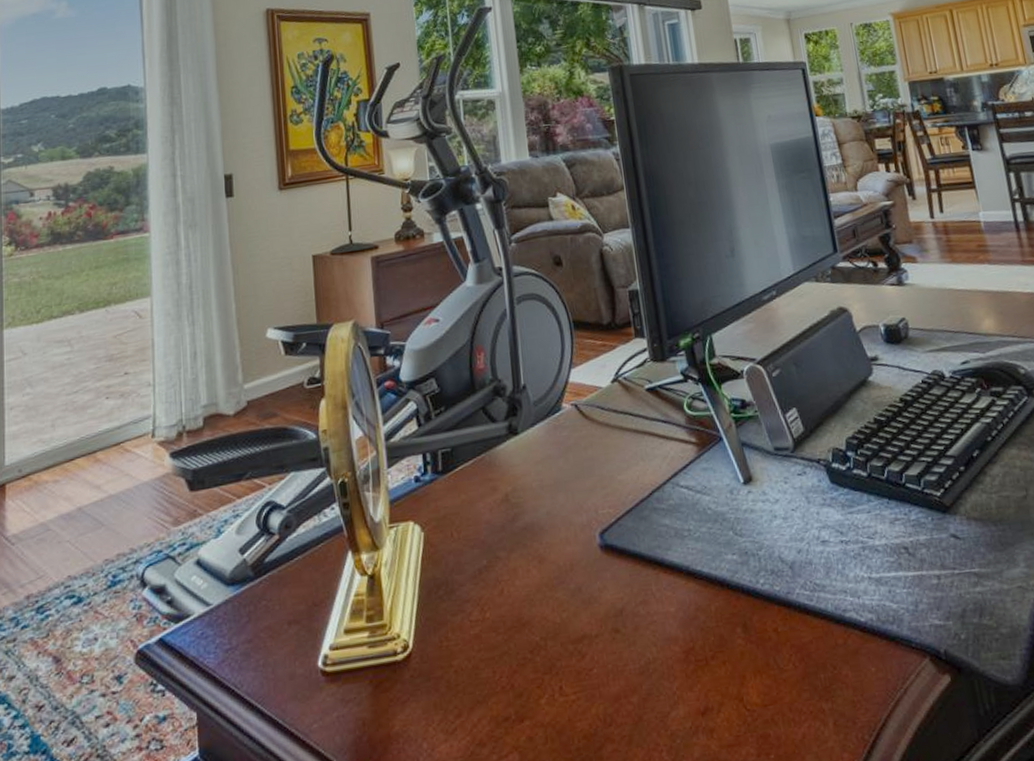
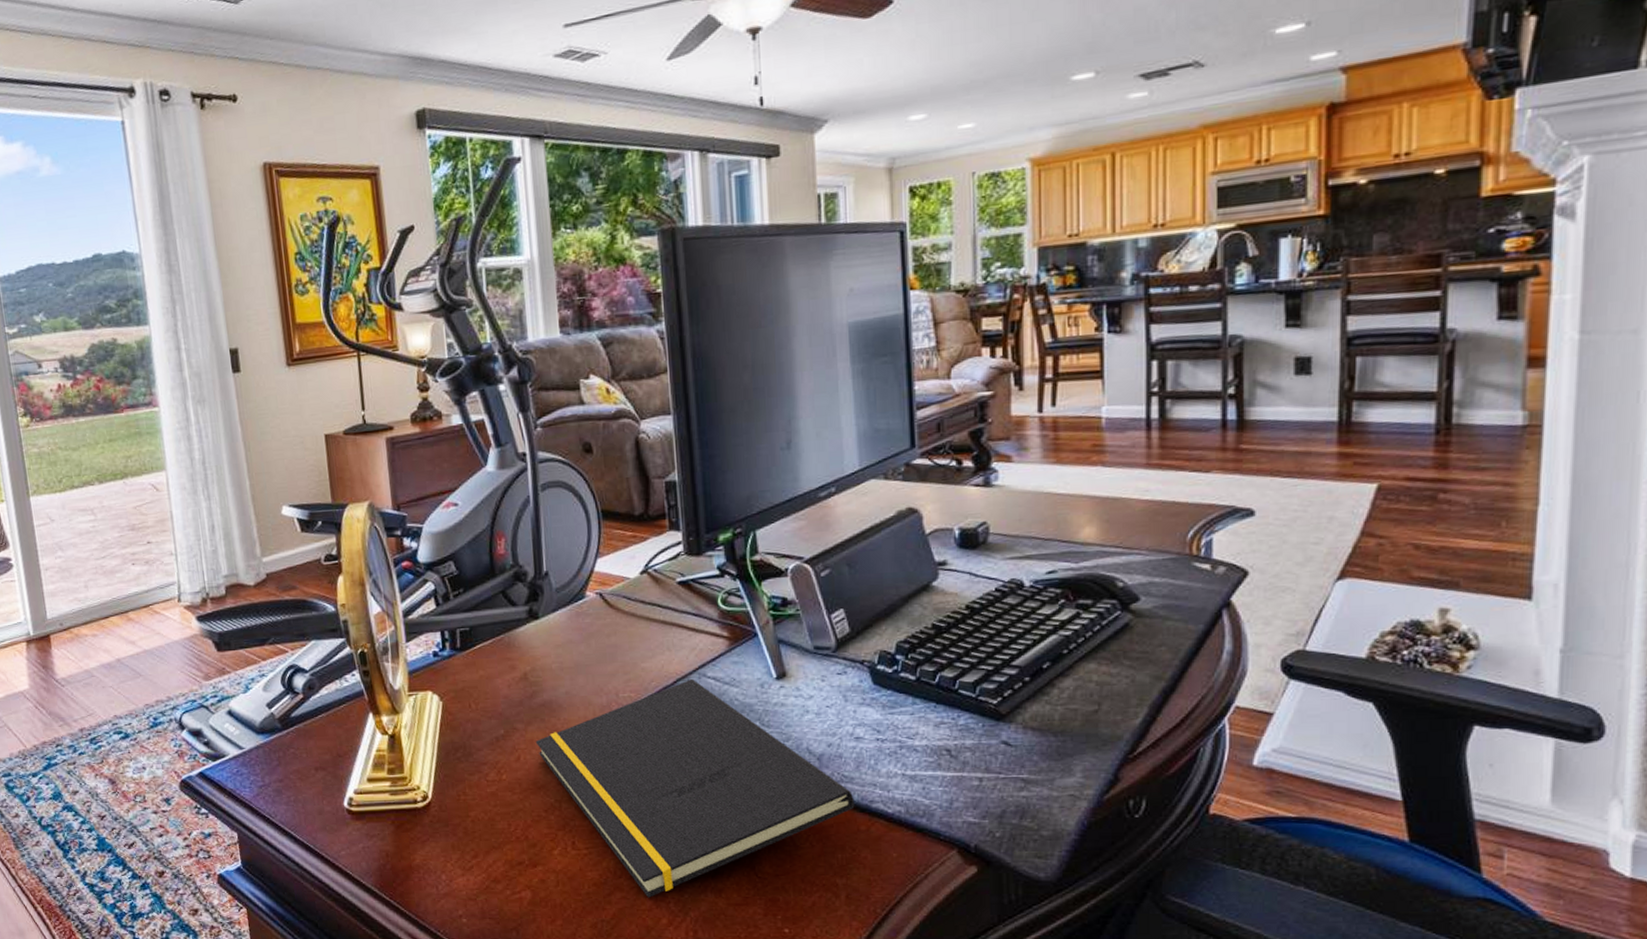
notepad: none [518,490,830,748] -> present [535,679,855,898]

